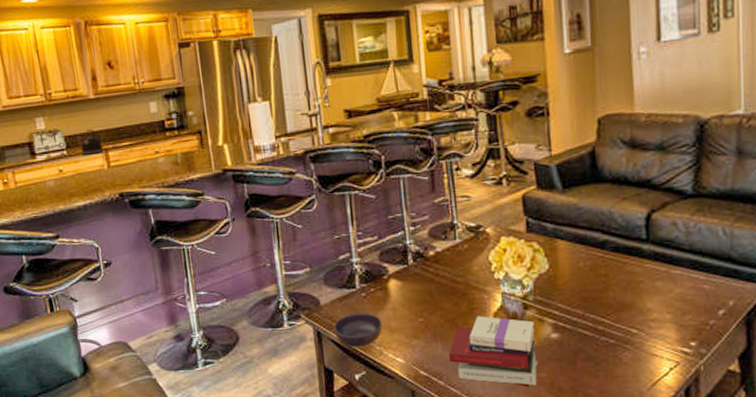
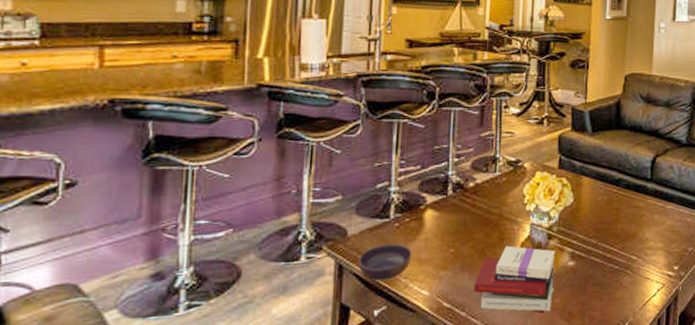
kettle: present [81,129,104,155] -> none [62,19,99,50]

